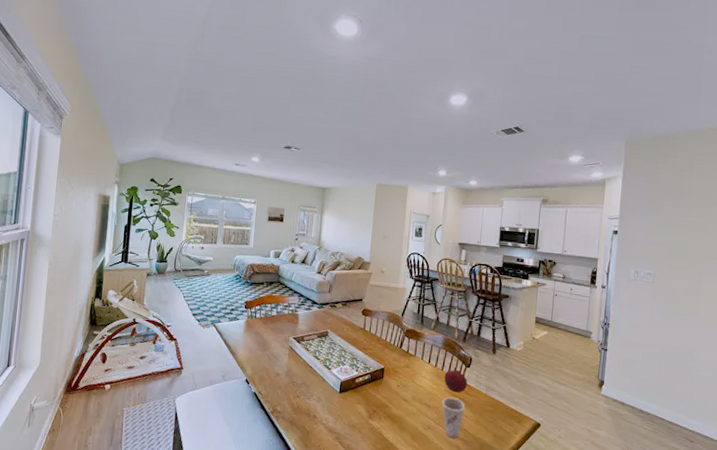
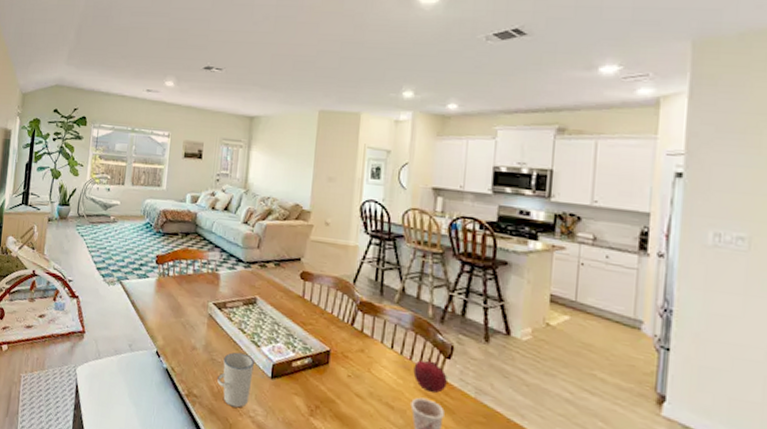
cup: none [297,375,326,418] -> present [217,352,254,408]

